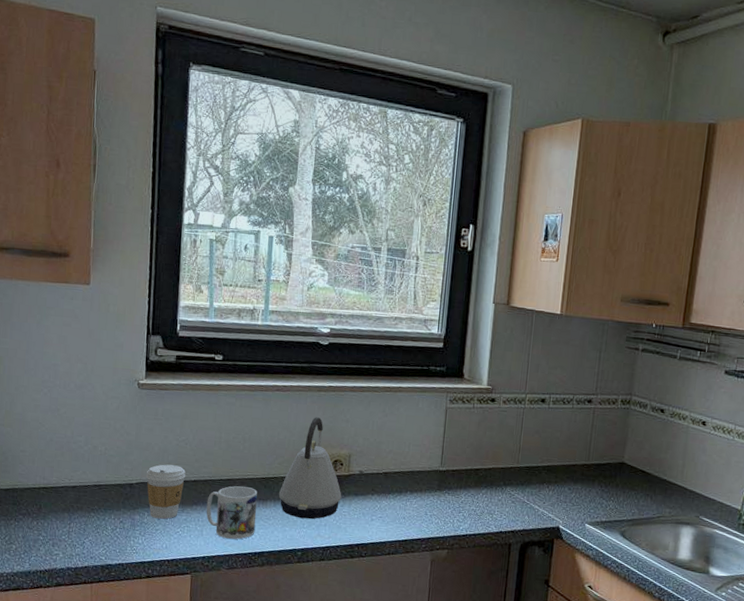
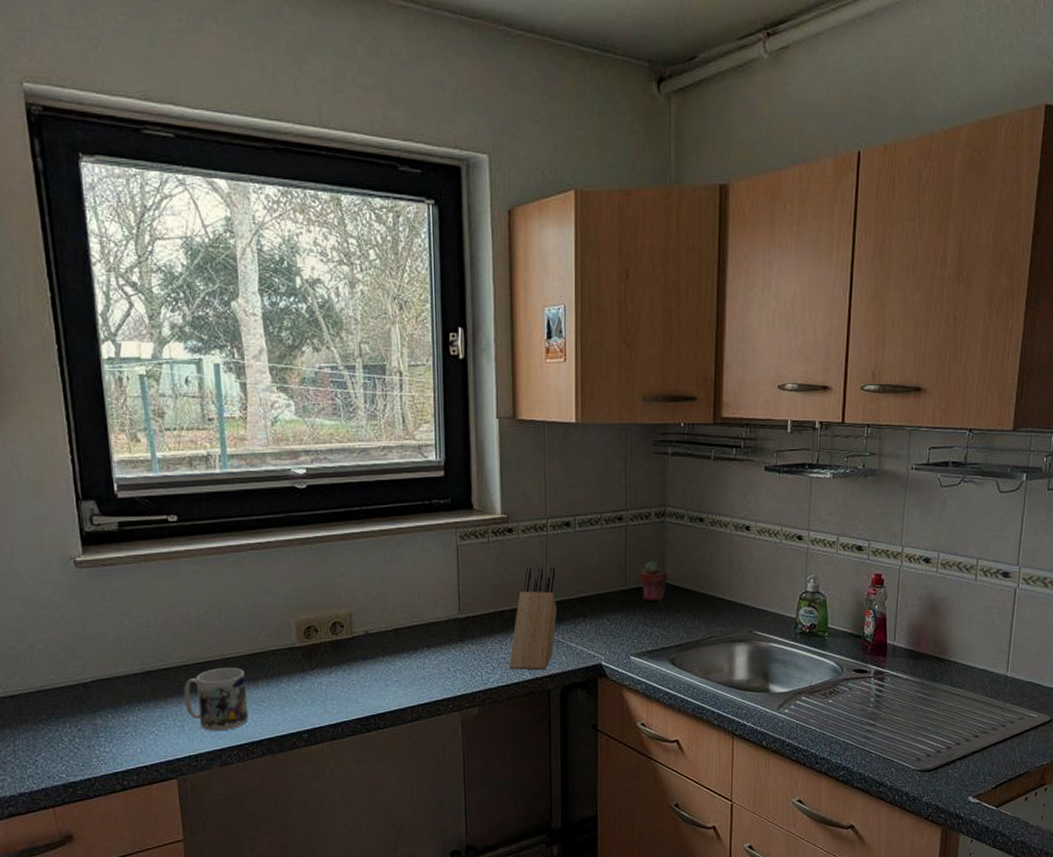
coffee cup: present [146,464,186,519] -> none [103,654,152,720]
kettle: present [279,417,342,520] -> none [271,575,348,695]
knife block: none [478,433,528,526] -> present [509,566,558,671]
potted succulent: none [600,441,629,478] -> present [639,560,669,601]

